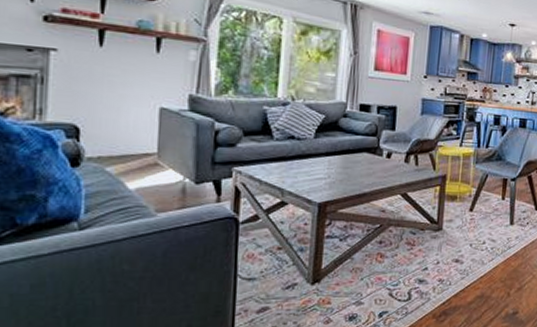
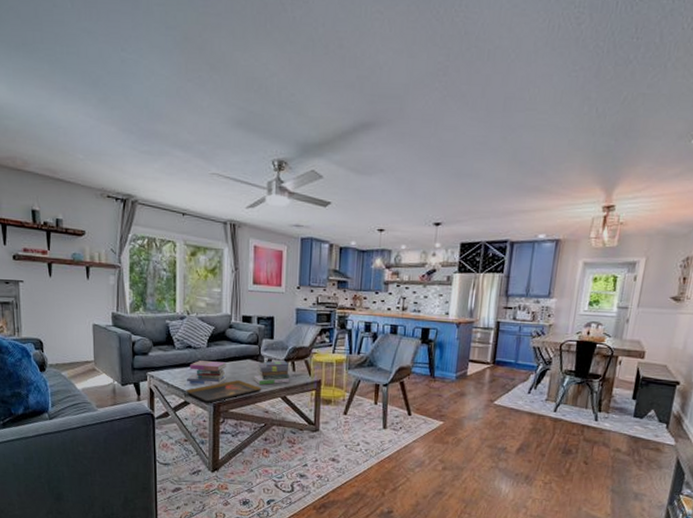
decorative tray: none [283,176,379,204] -> present [186,380,262,404]
books: none [284,153,338,182] -> present [186,360,227,385]
books: none [369,154,412,182] -> present [253,360,290,385]

